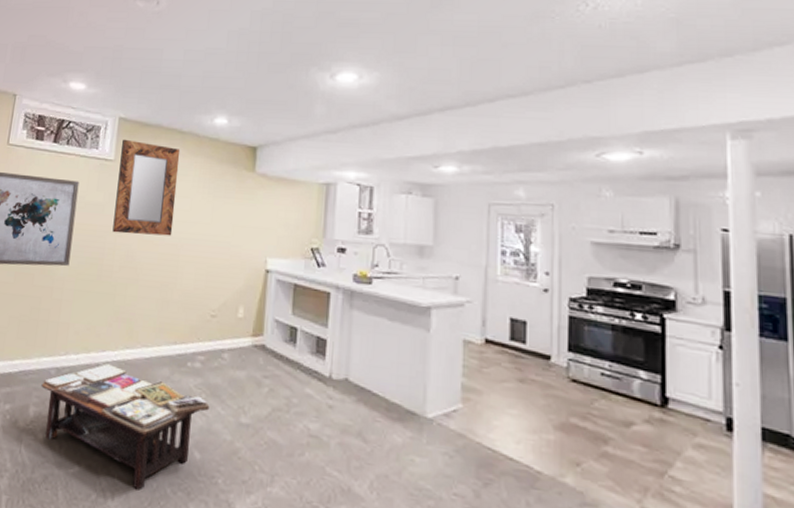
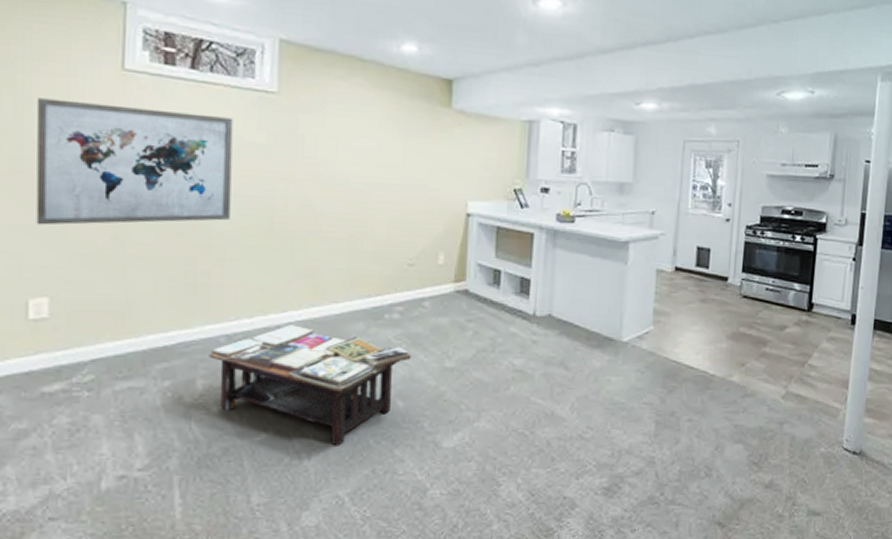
home mirror: present [112,139,181,236] -> none [283,66,362,181]

